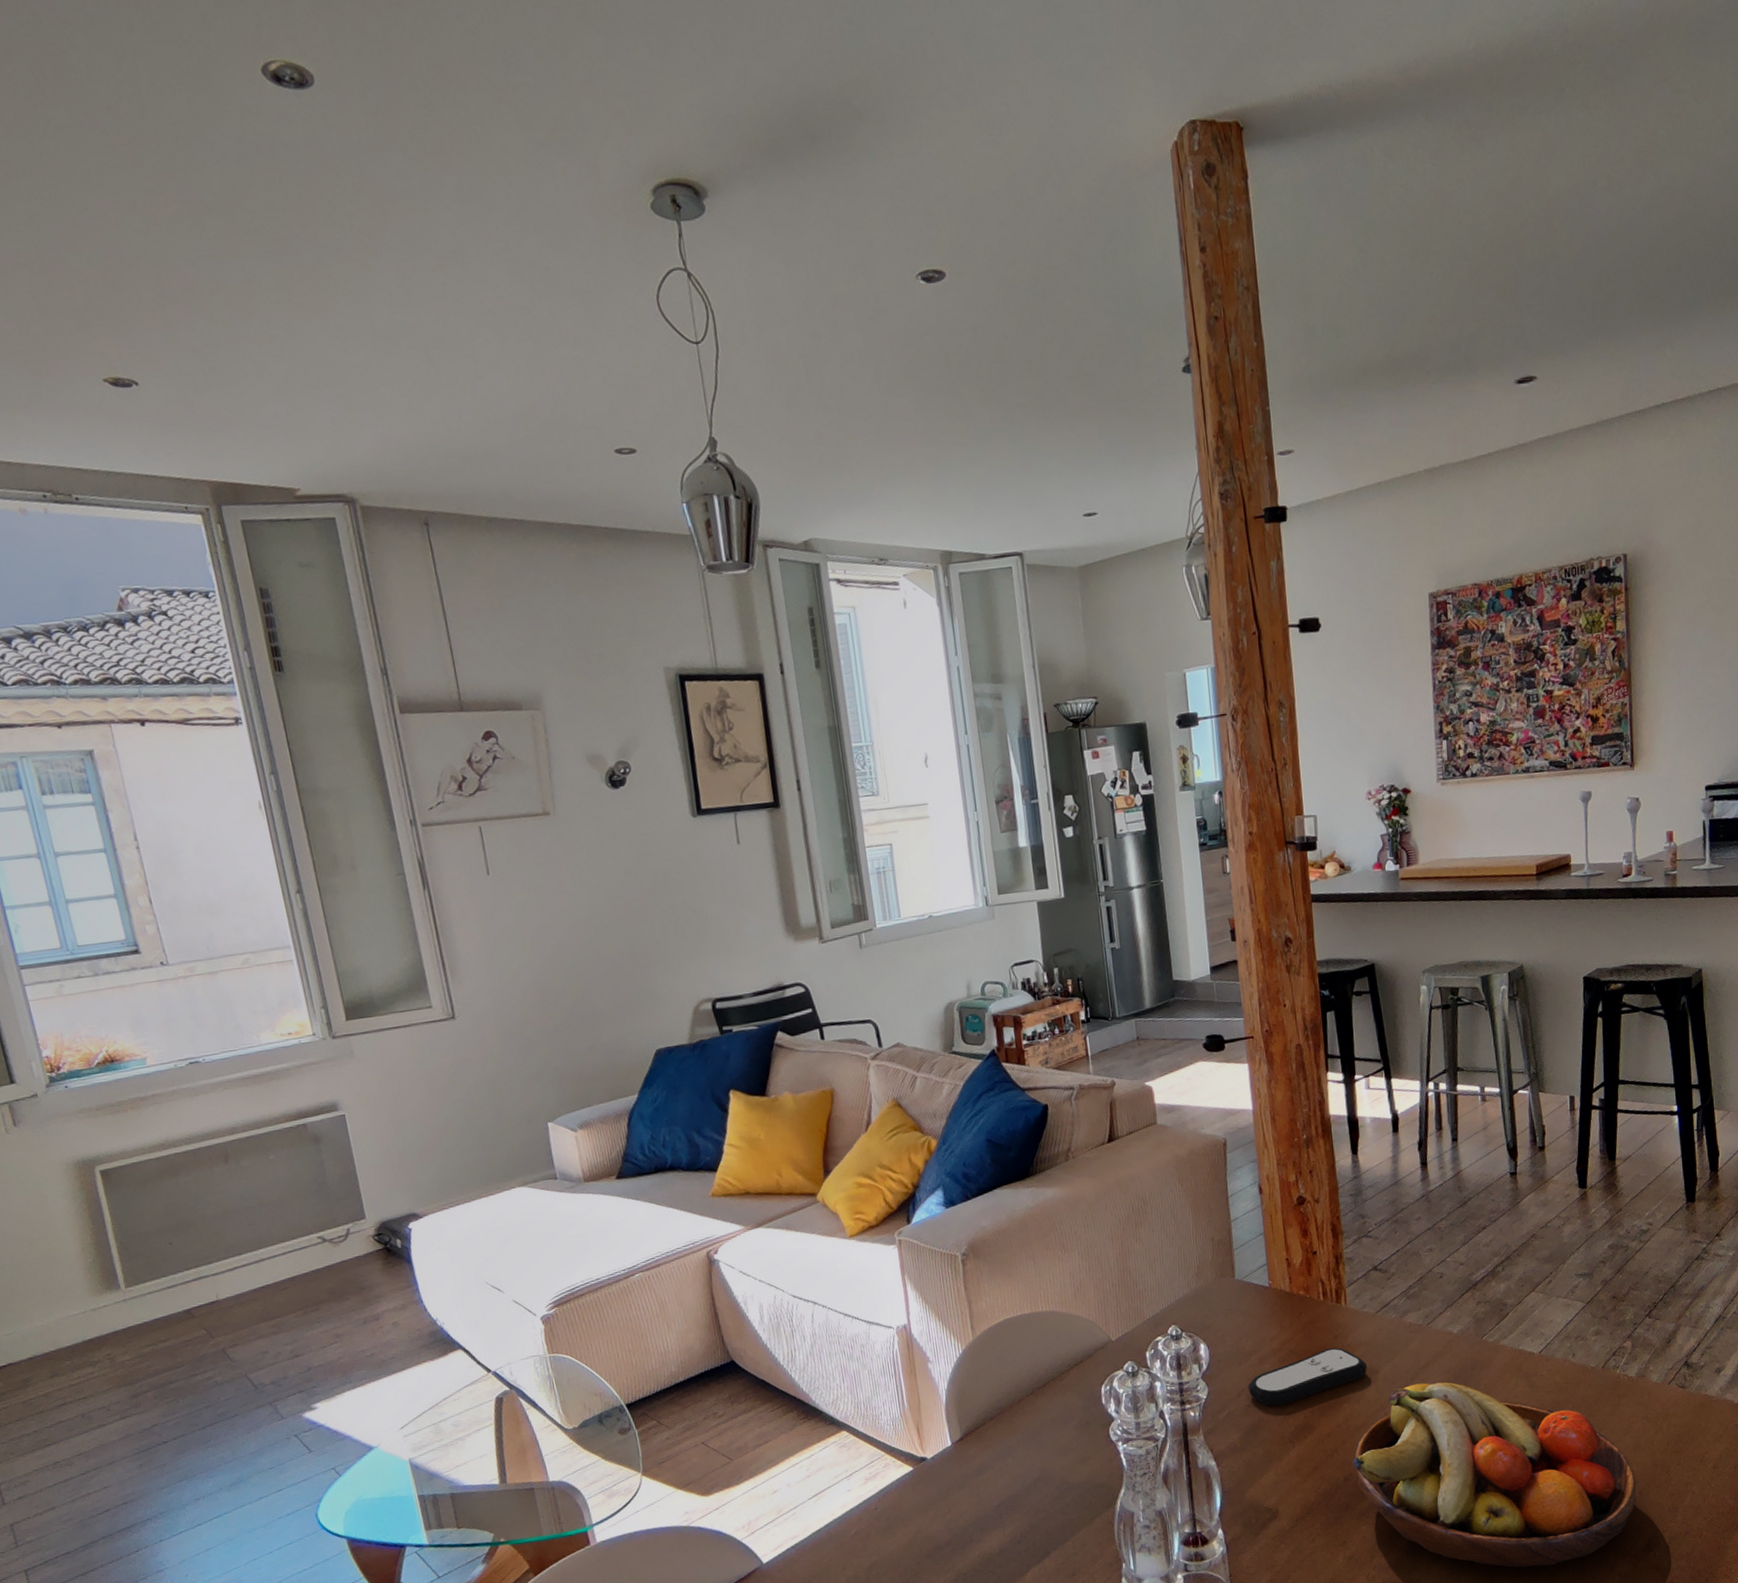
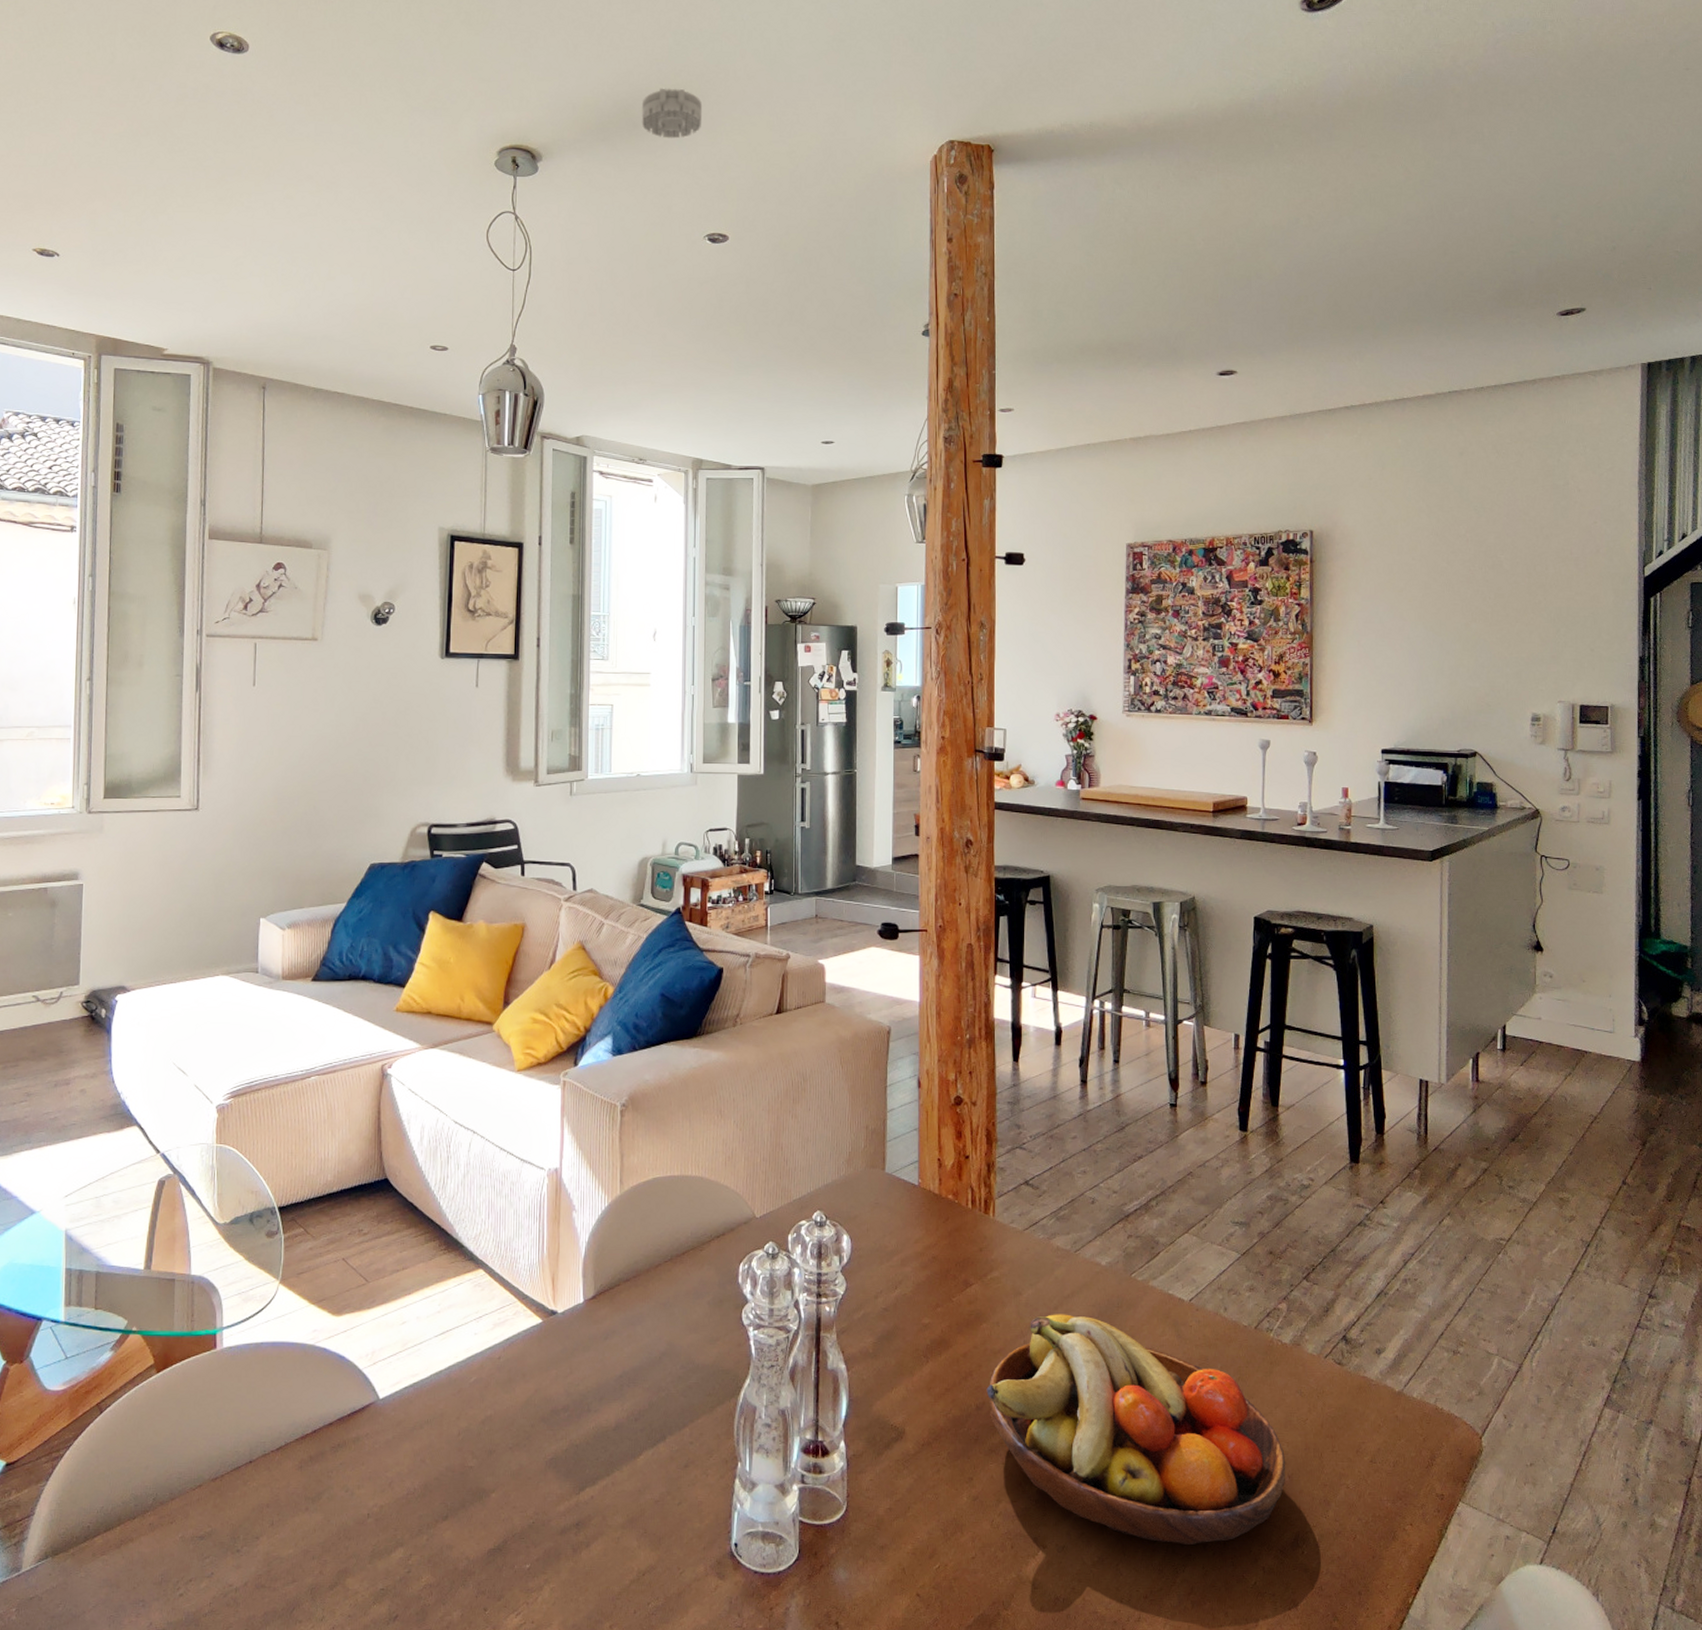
smoke detector: none [817,82,894,152] -> present [641,88,703,139]
remote control: present [1248,1347,1367,1406] -> none [887,1260,1010,1315]

